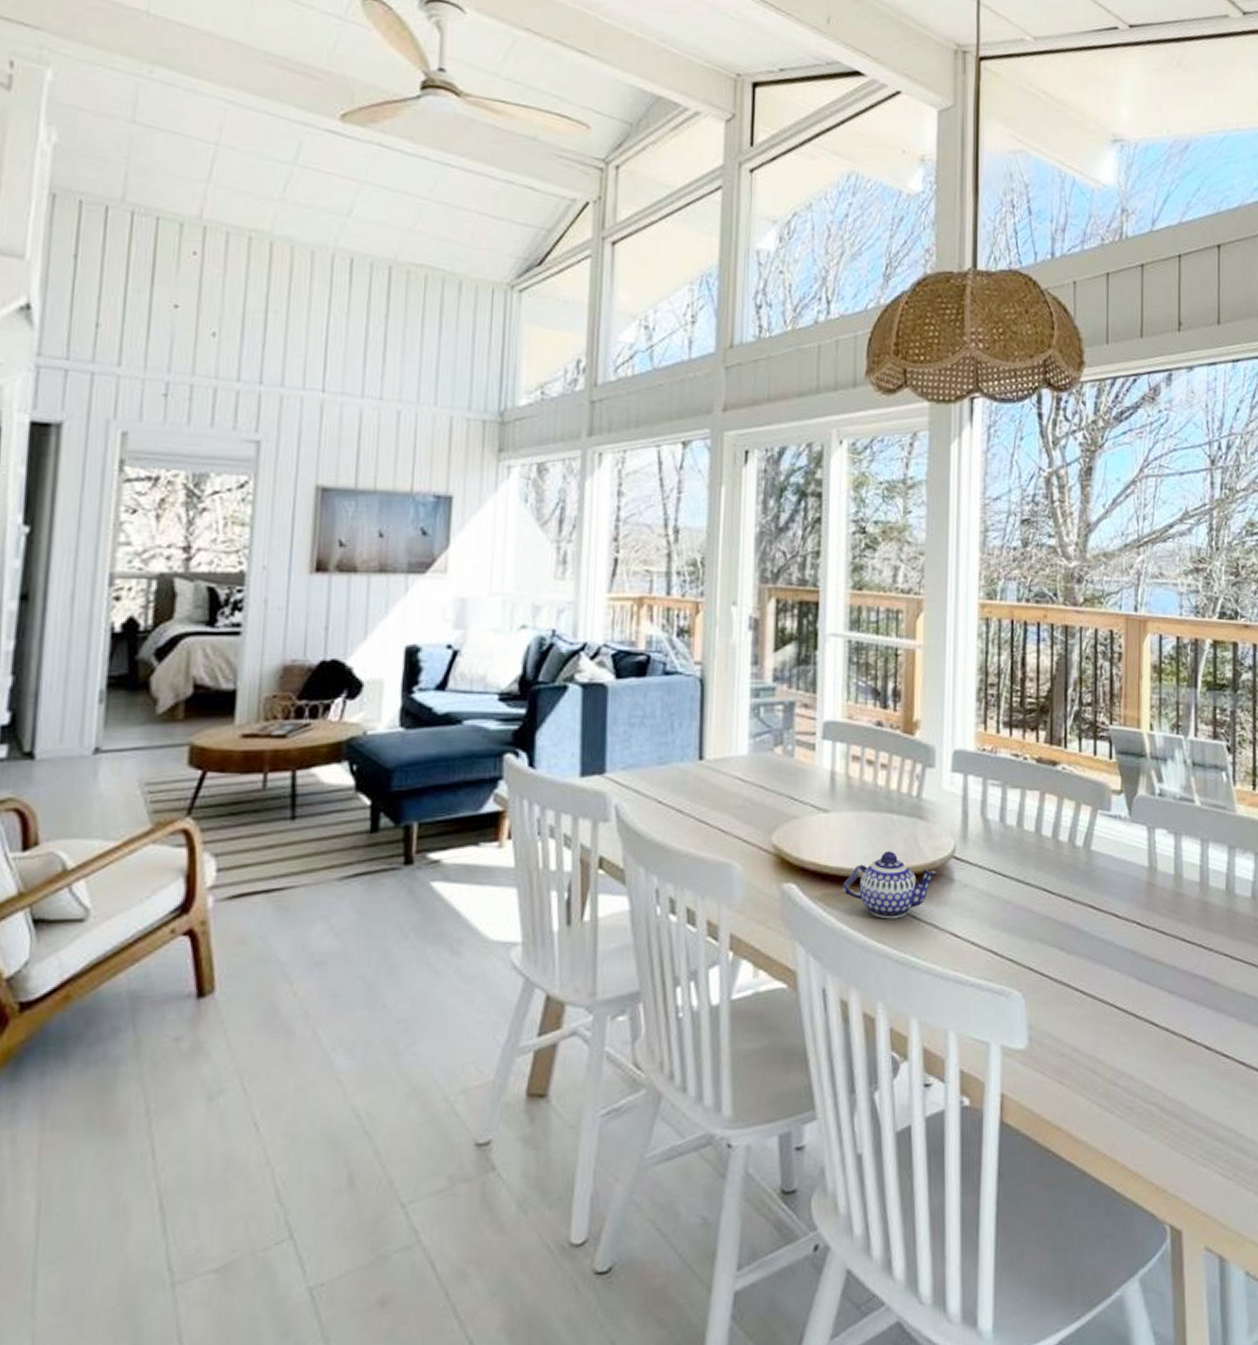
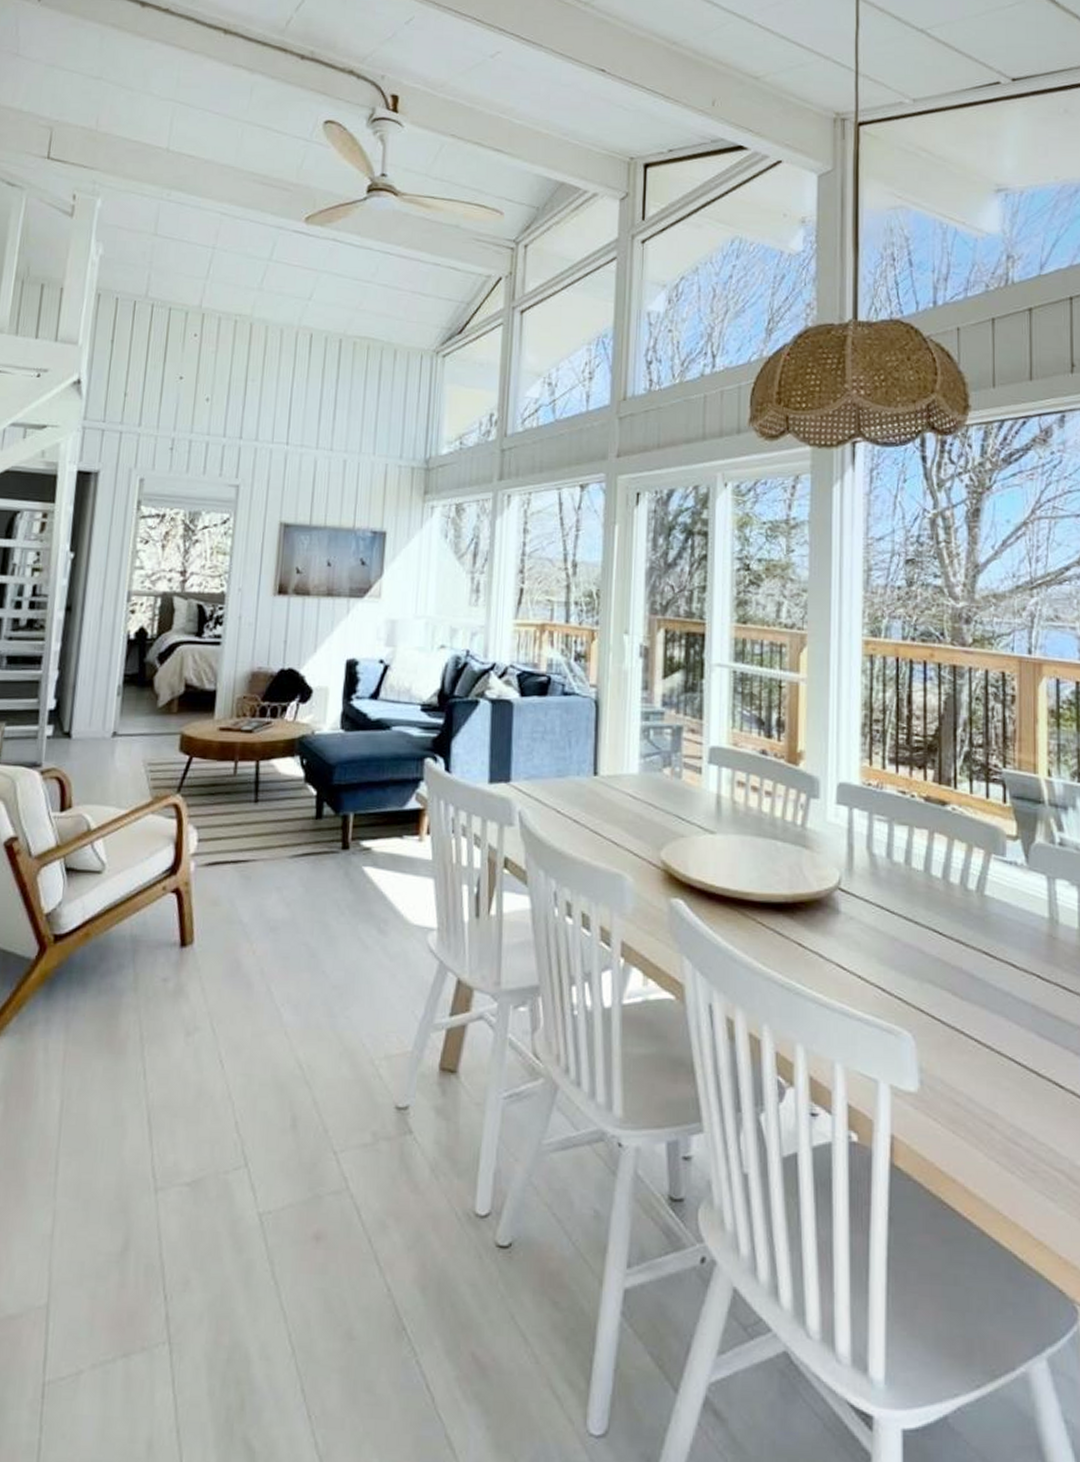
teapot: present [842,851,938,919] -> none [728,876,823,944]

